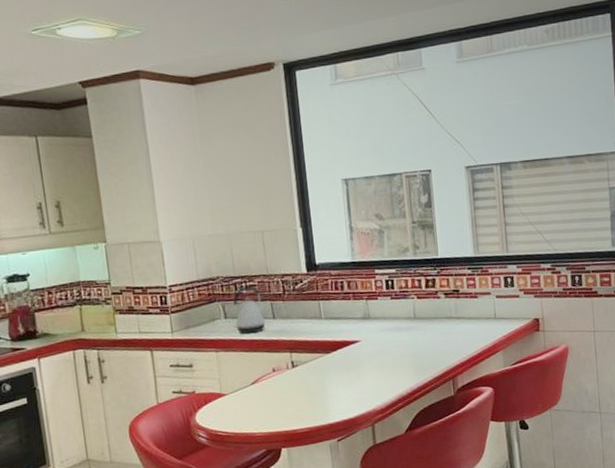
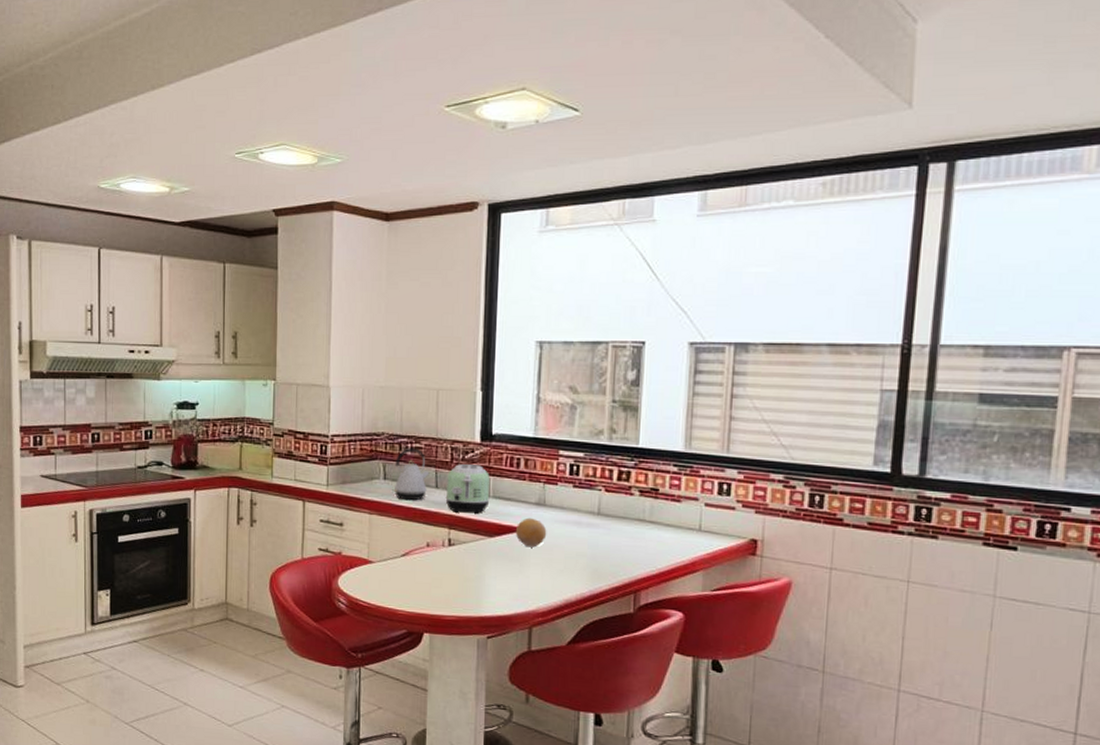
toaster: none [282,292,323,337] -> present [445,464,490,514]
fruit: none [348,331,375,357] -> present [515,517,547,548]

